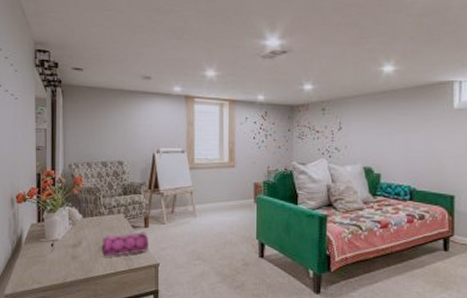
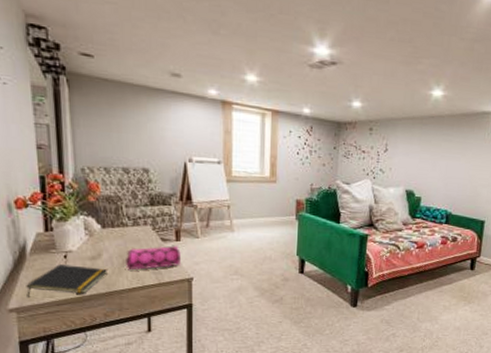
notepad: none [20,252,86,284] -> present [26,264,107,297]

